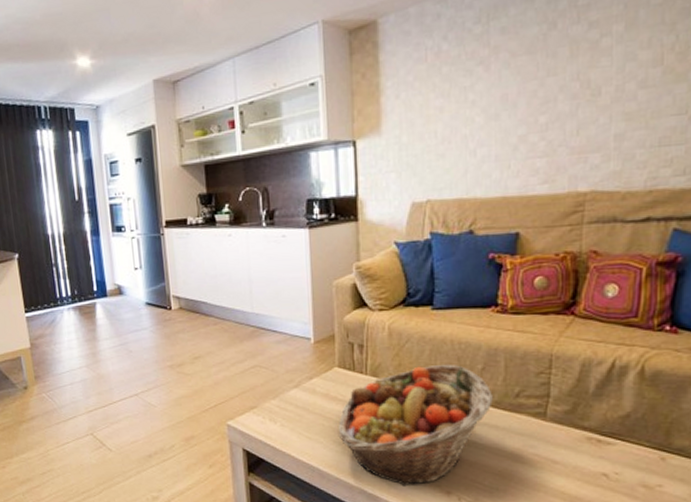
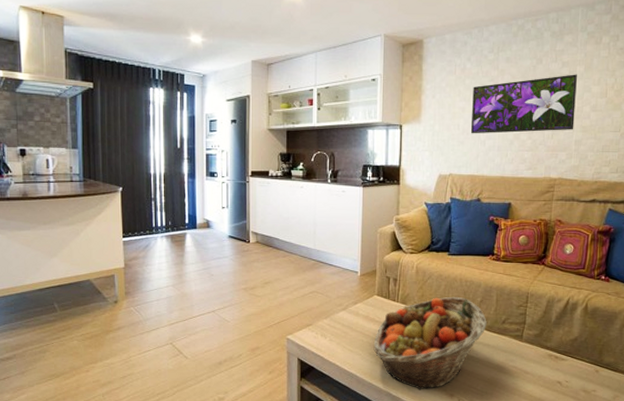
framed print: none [453,37,613,142] -> present [470,74,577,134]

